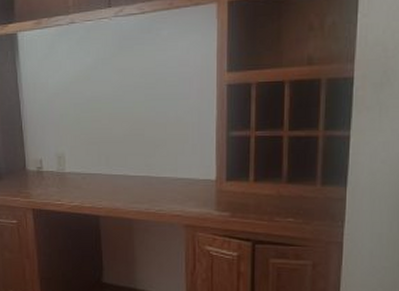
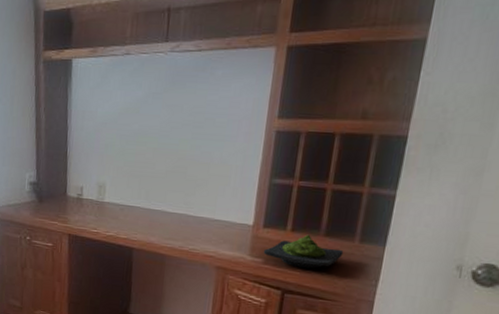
wasabi: none [229,183,307,216] -> present [263,234,344,269]

